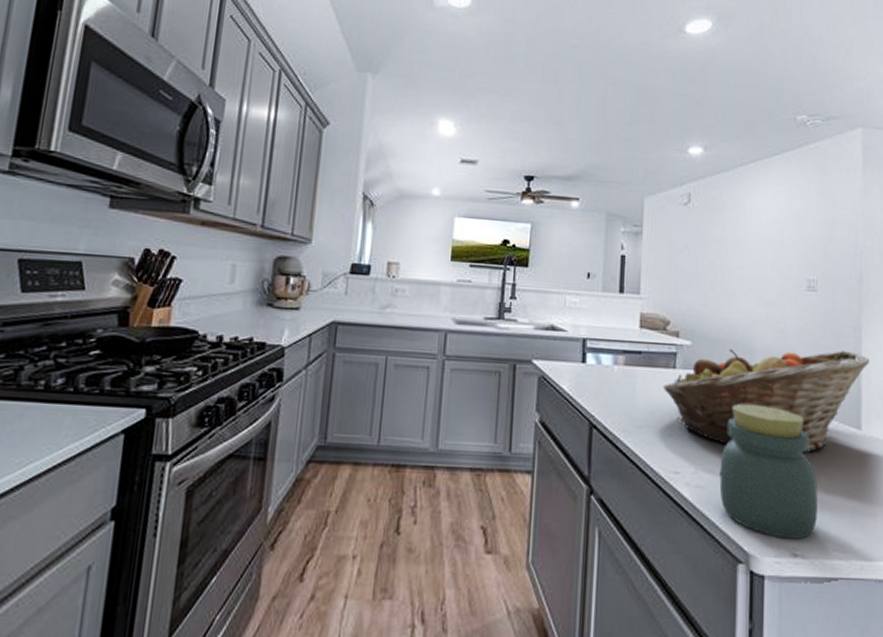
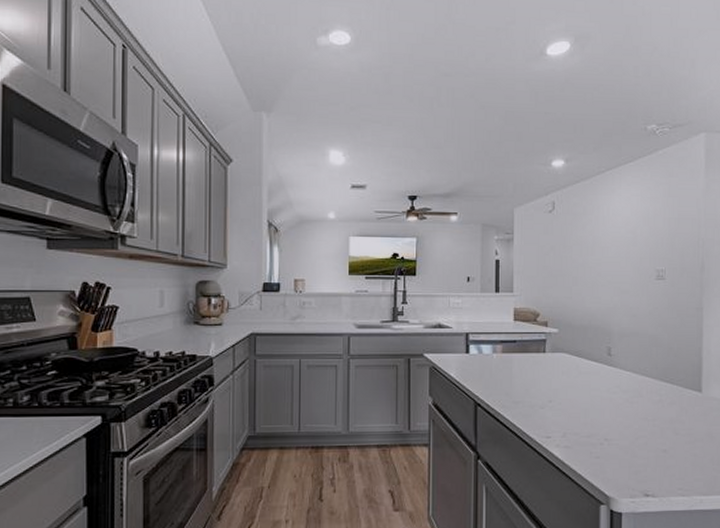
fruit basket: present [662,349,869,453] -> none [535,327,709,414]
jar: present [719,403,817,539] -> none [584,378,665,483]

